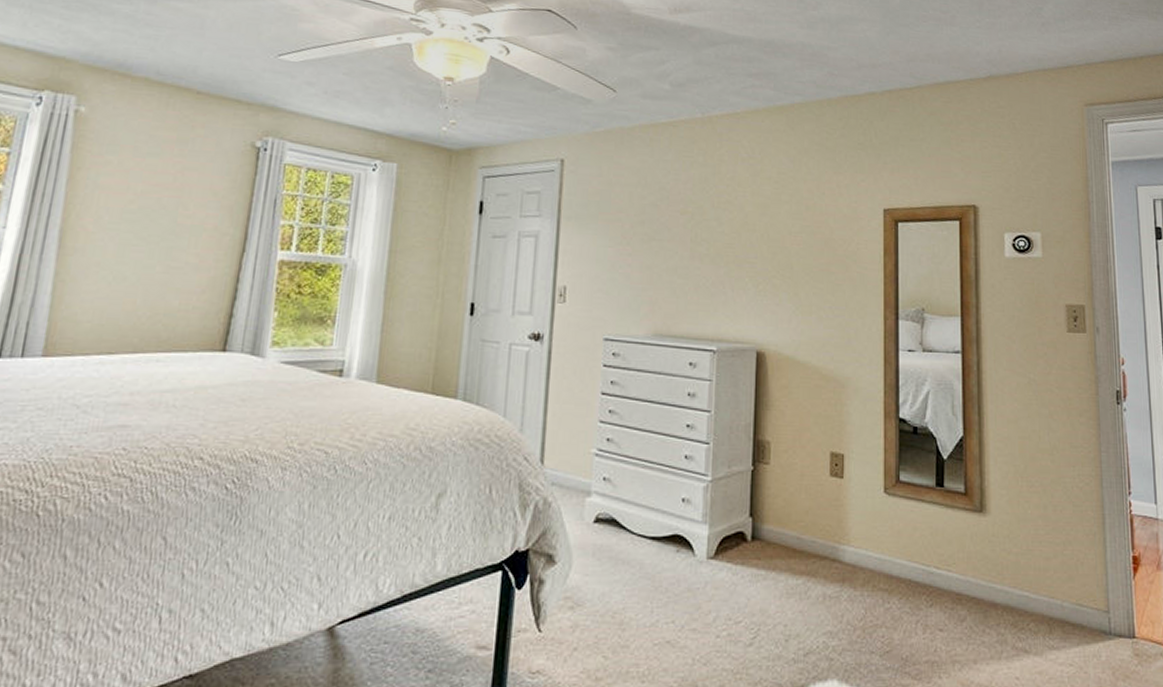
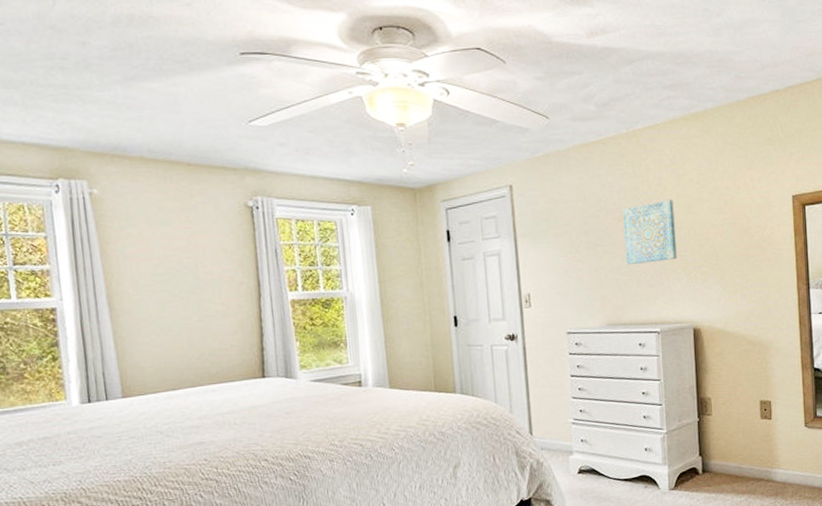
wall art: none [685,197,747,267] -> present [623,200,677,265]

